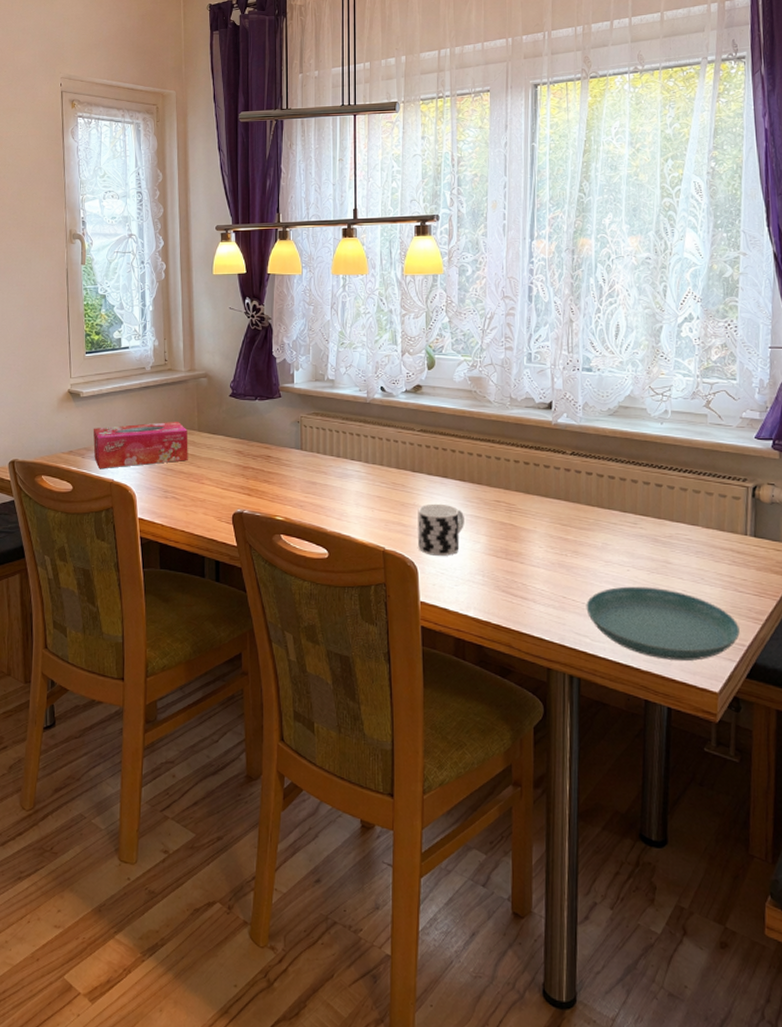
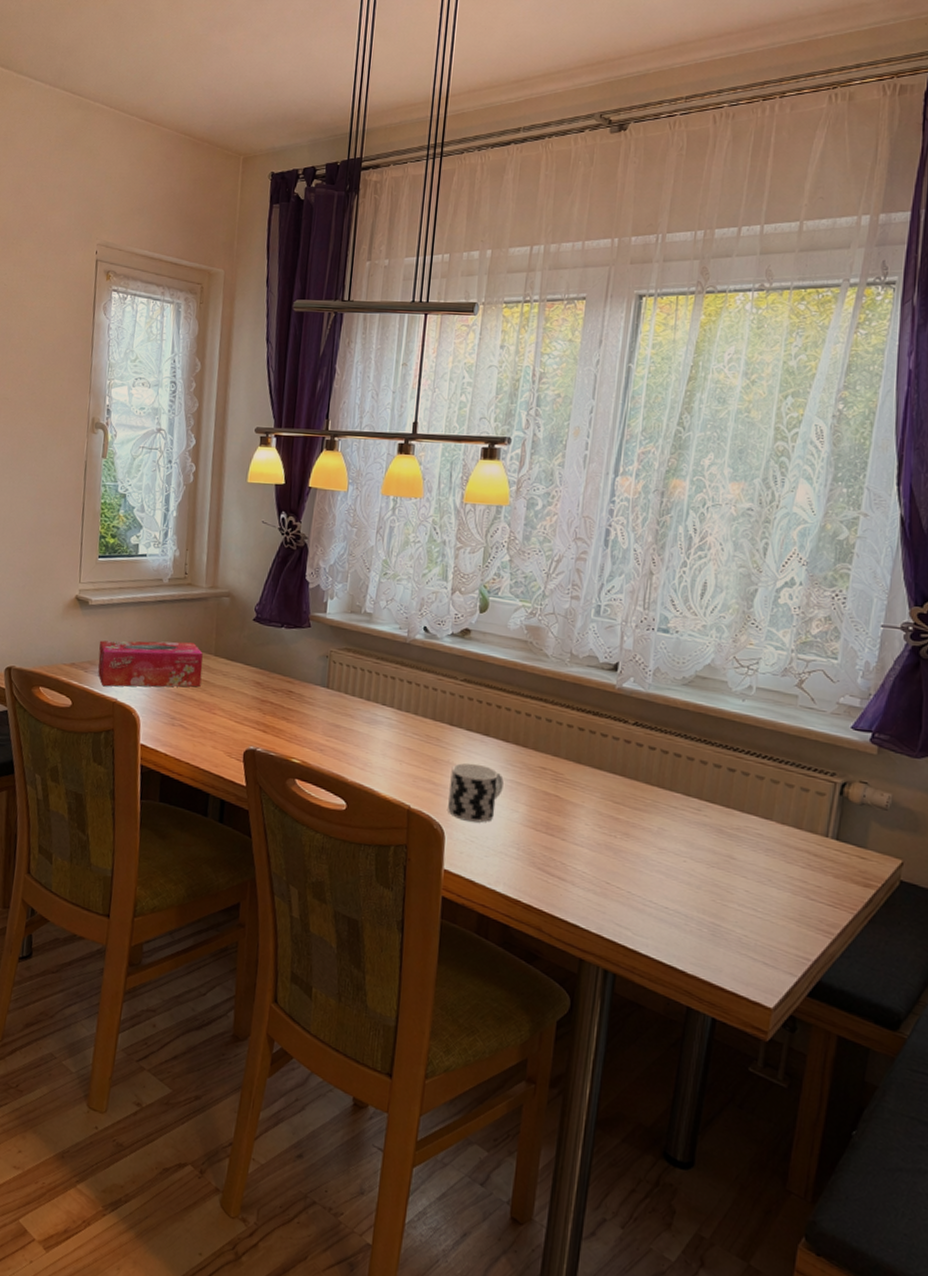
saucer: present [586,586,740,661] -> none [631,878,806,971]

